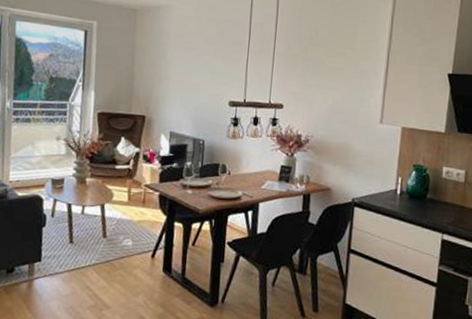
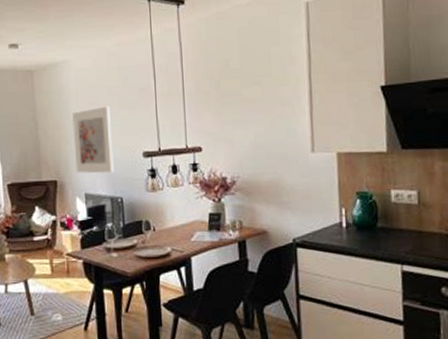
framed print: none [165,53,205,116] -> present [72,106,114,174]

